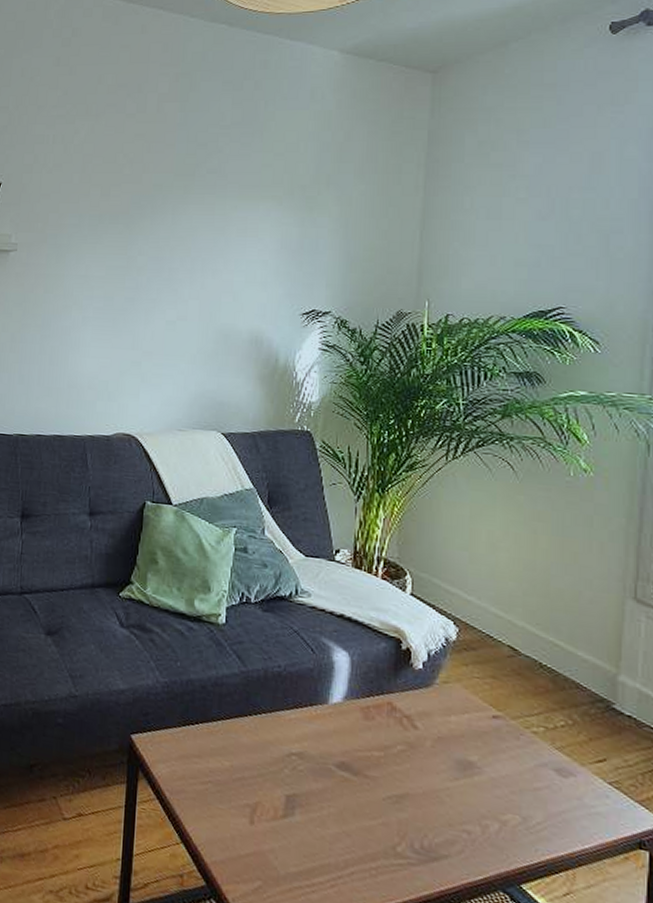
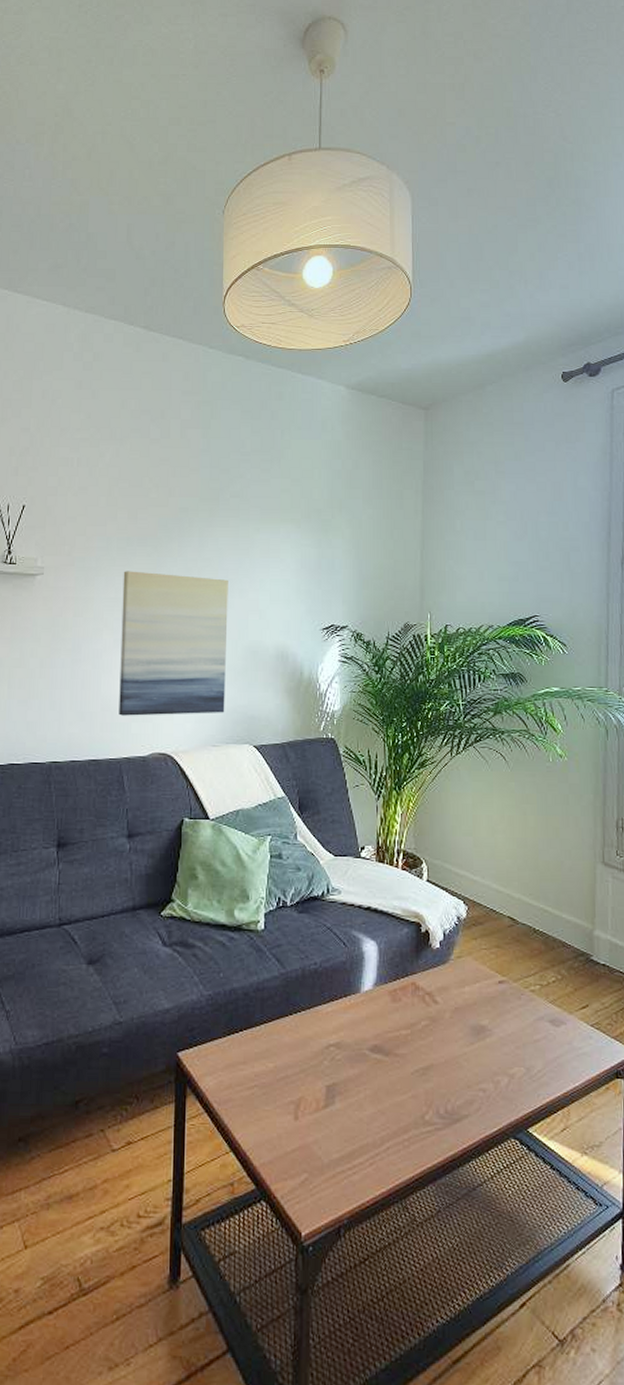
wall art: none [85,248,202,397] -> present [119,571,228,716]

